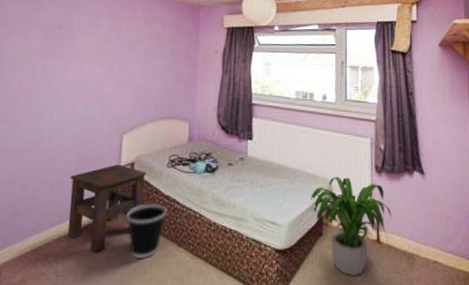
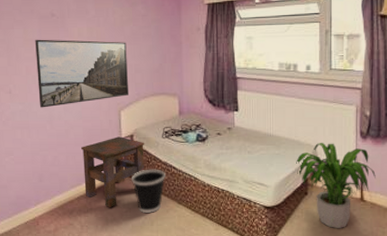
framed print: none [28,51,138,128] -> present [35,39,128,108]

